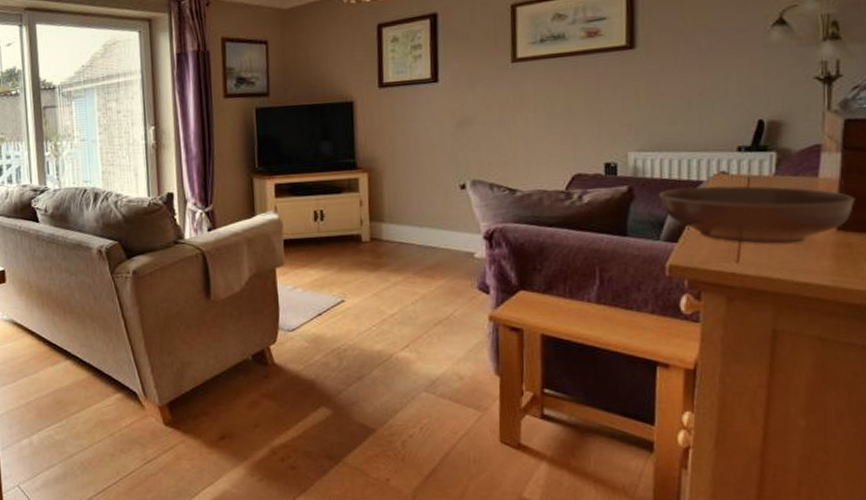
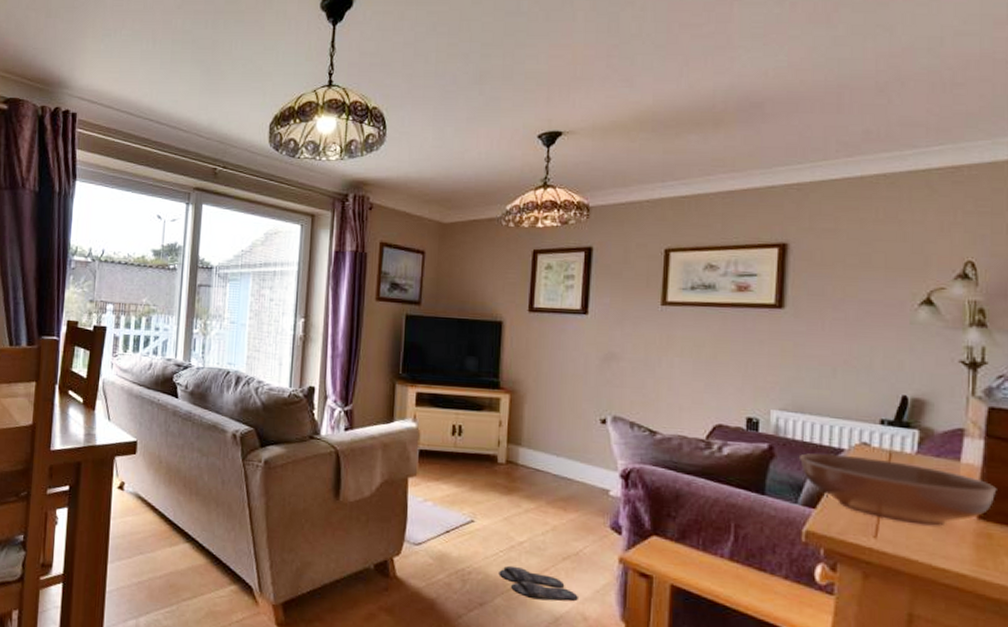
slippers: none [373,338,452,366] -> present [499,565,578,601]

